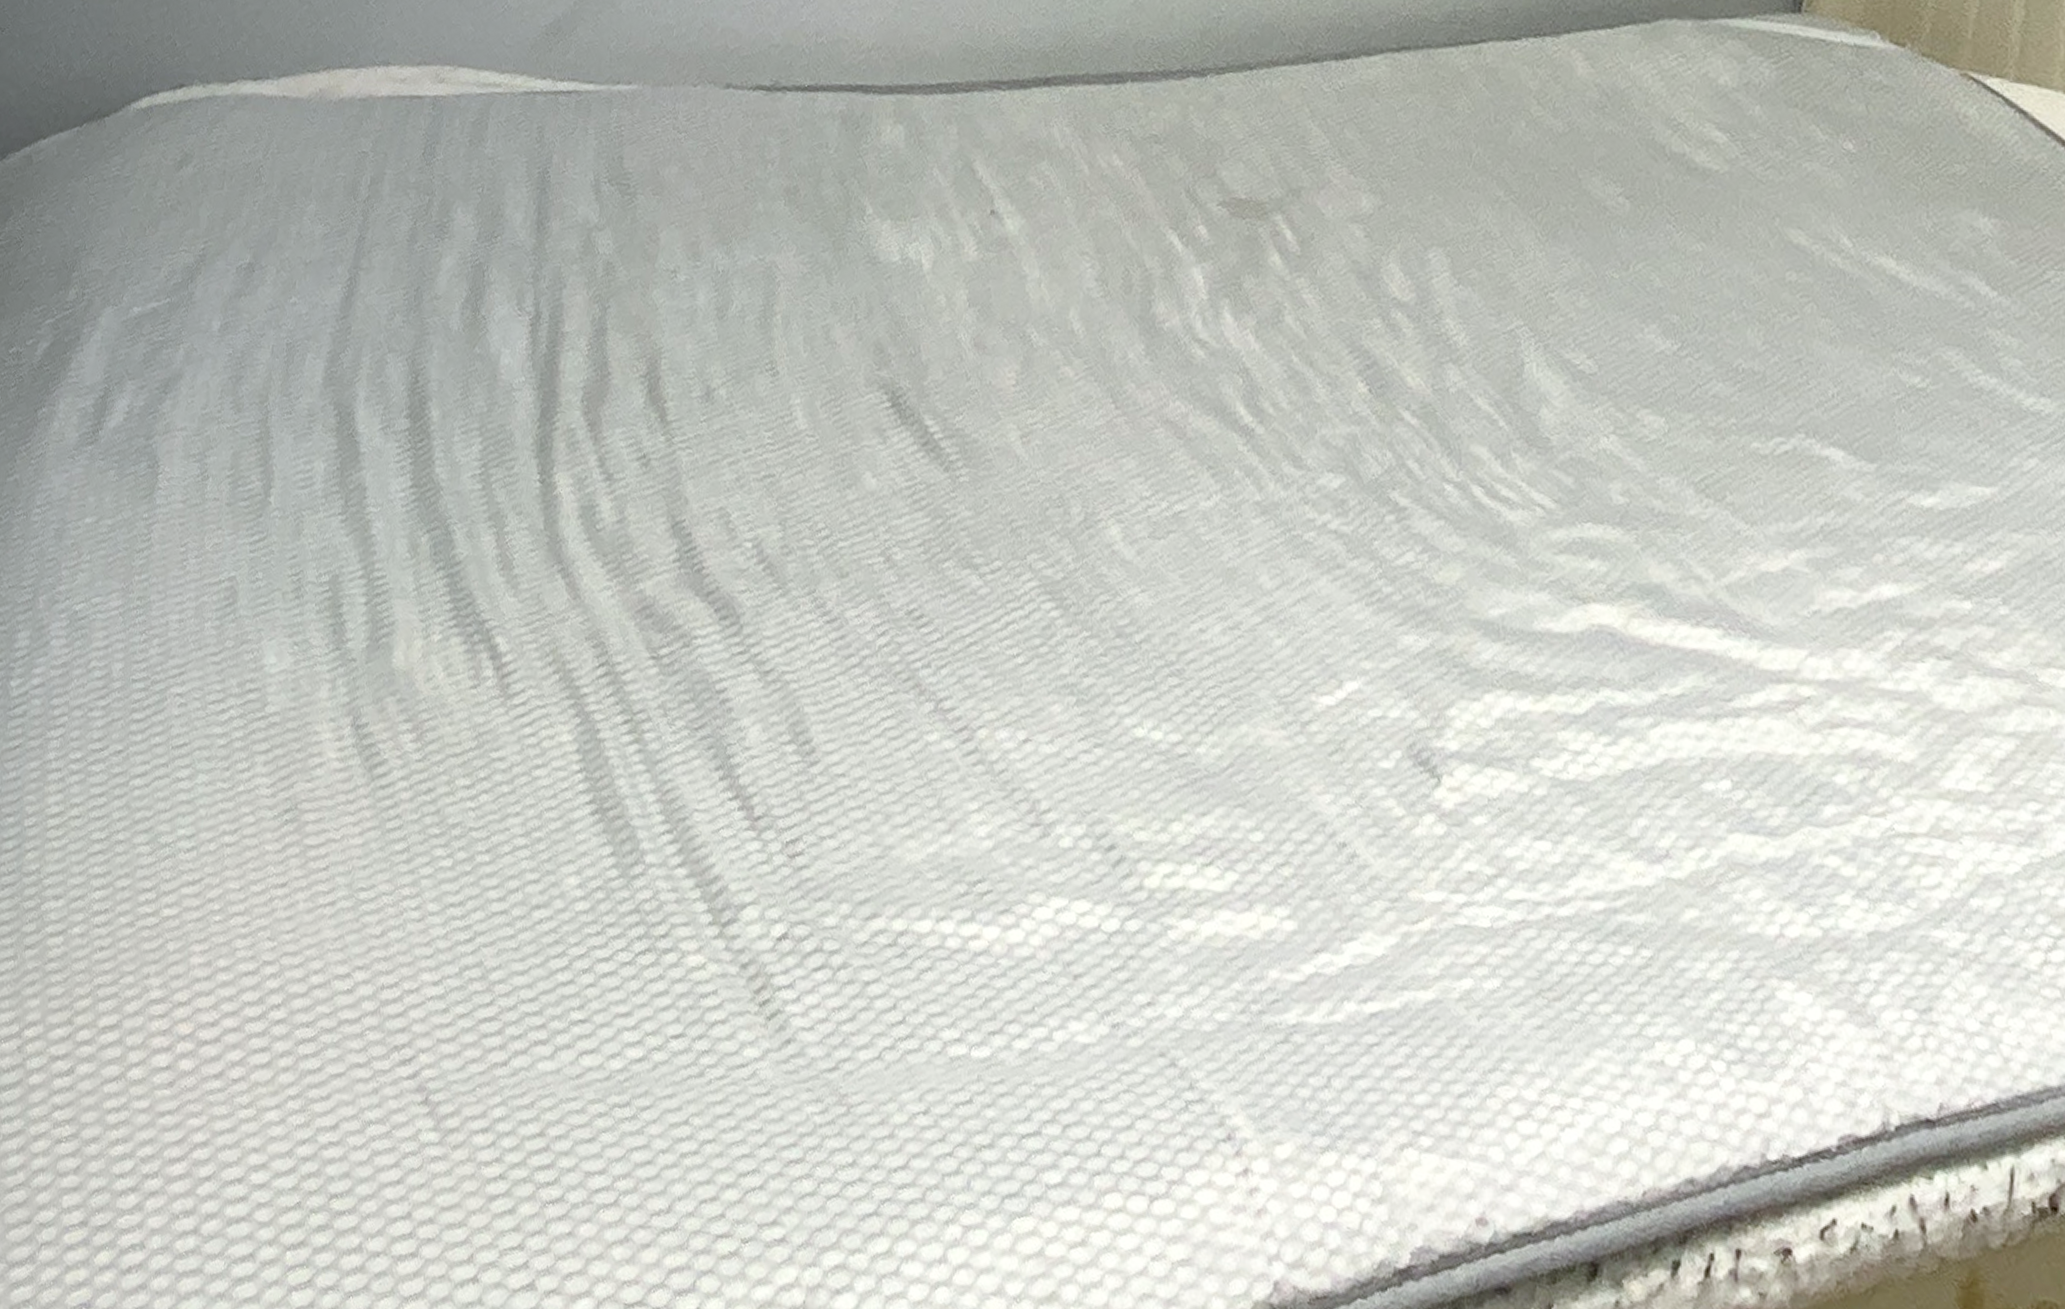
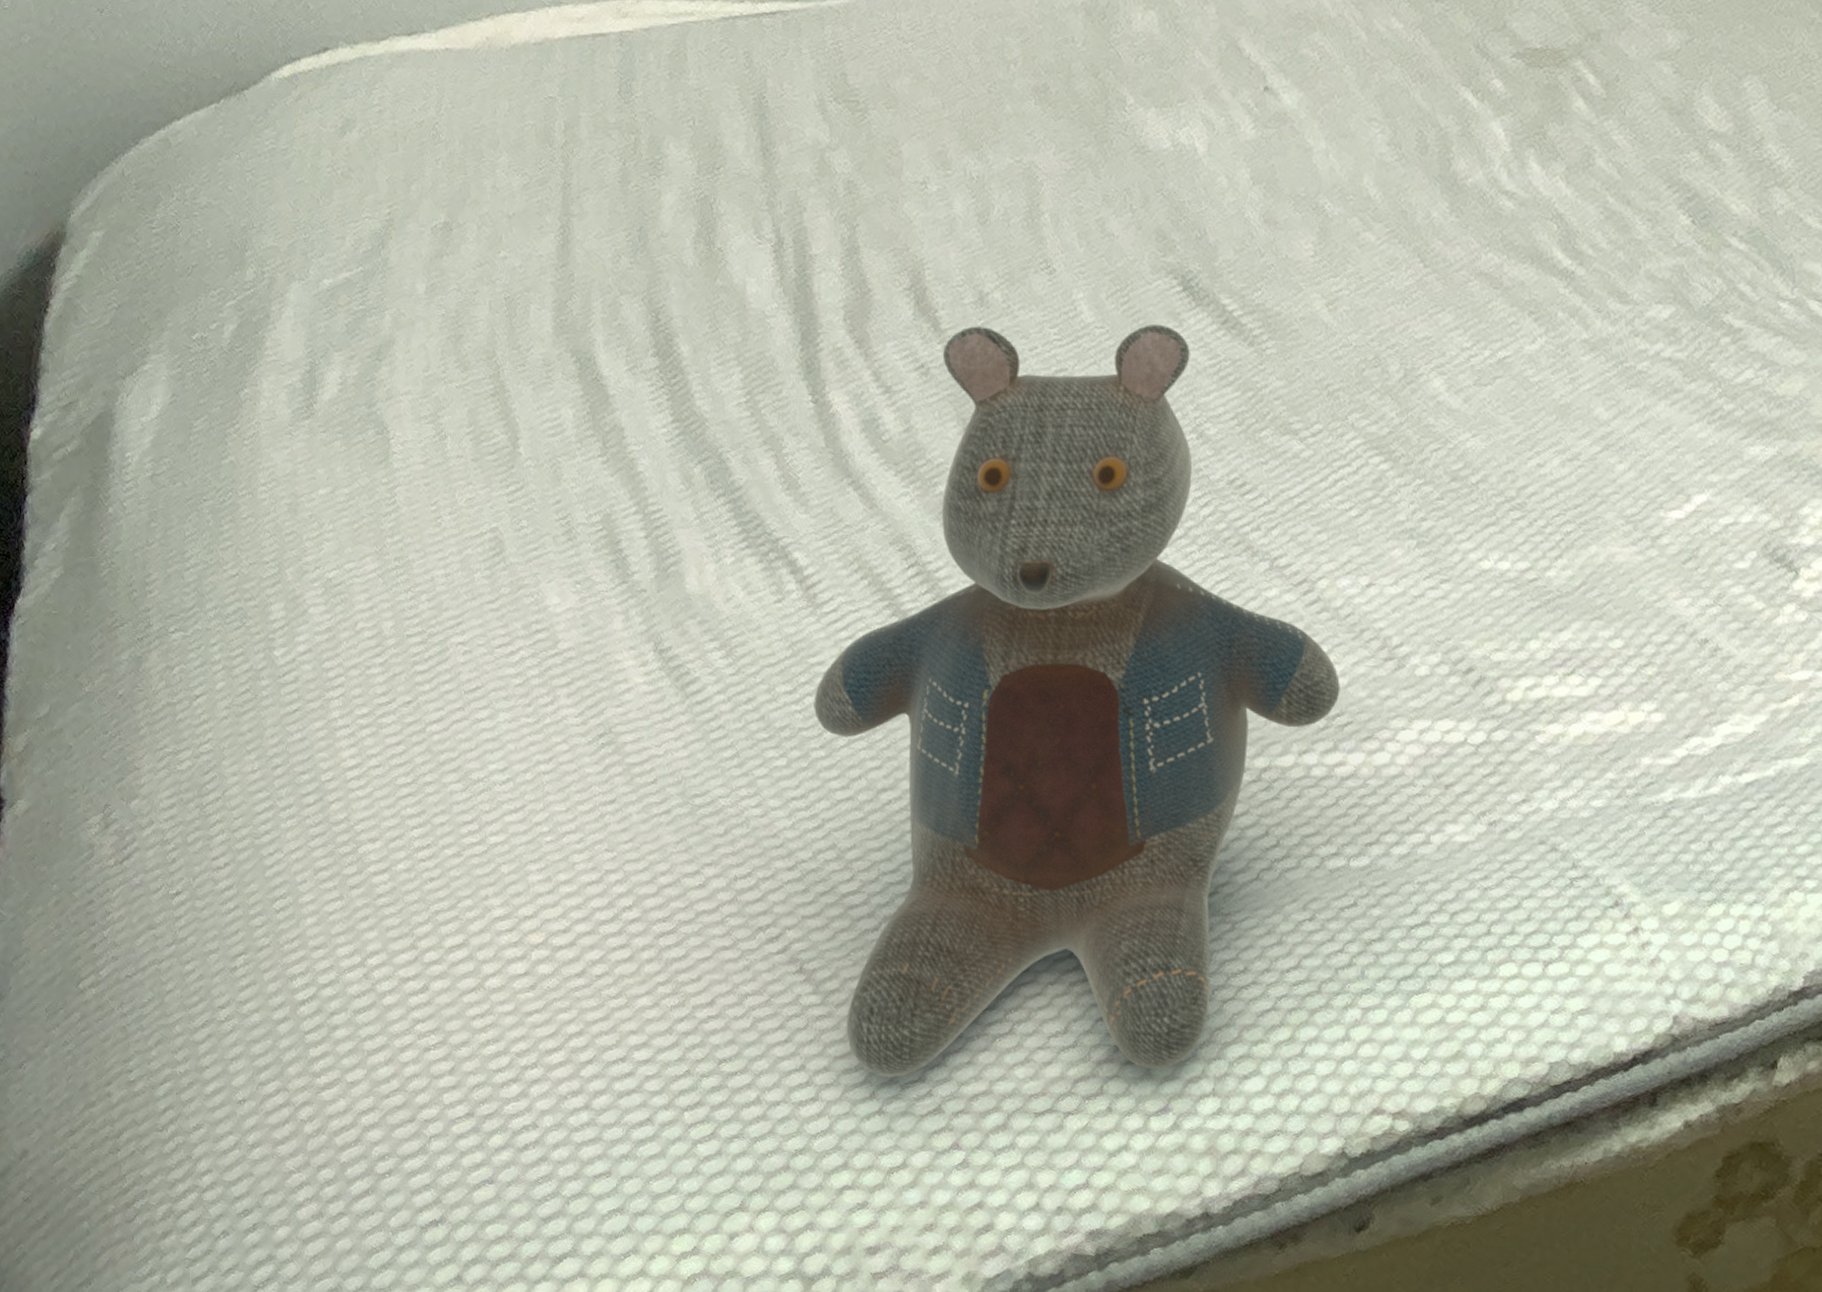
stuffed animal: none [457,421,986,1270] -> present [813,324,1340,1078]

